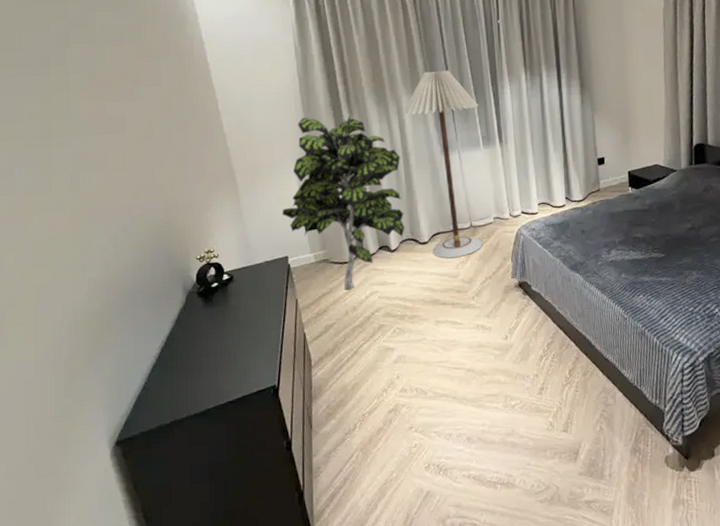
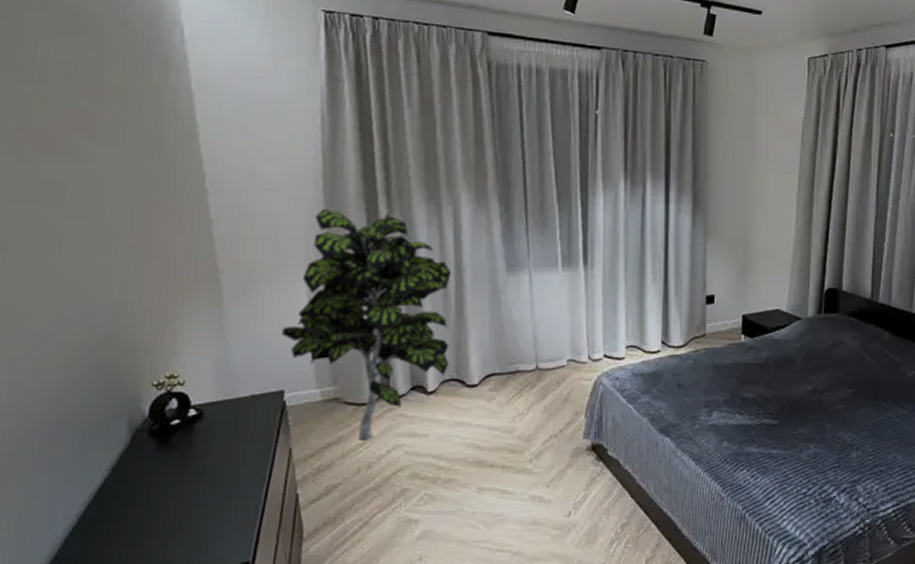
floor lamp: present [402,70,483,259] -> none [460,165,561,408]

